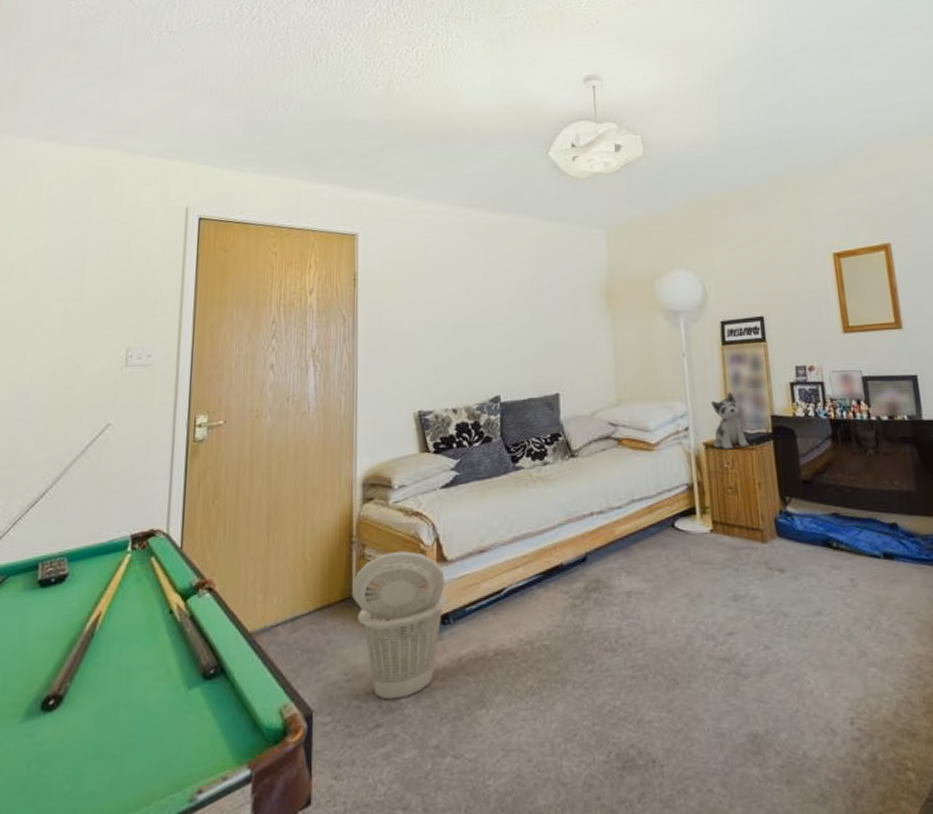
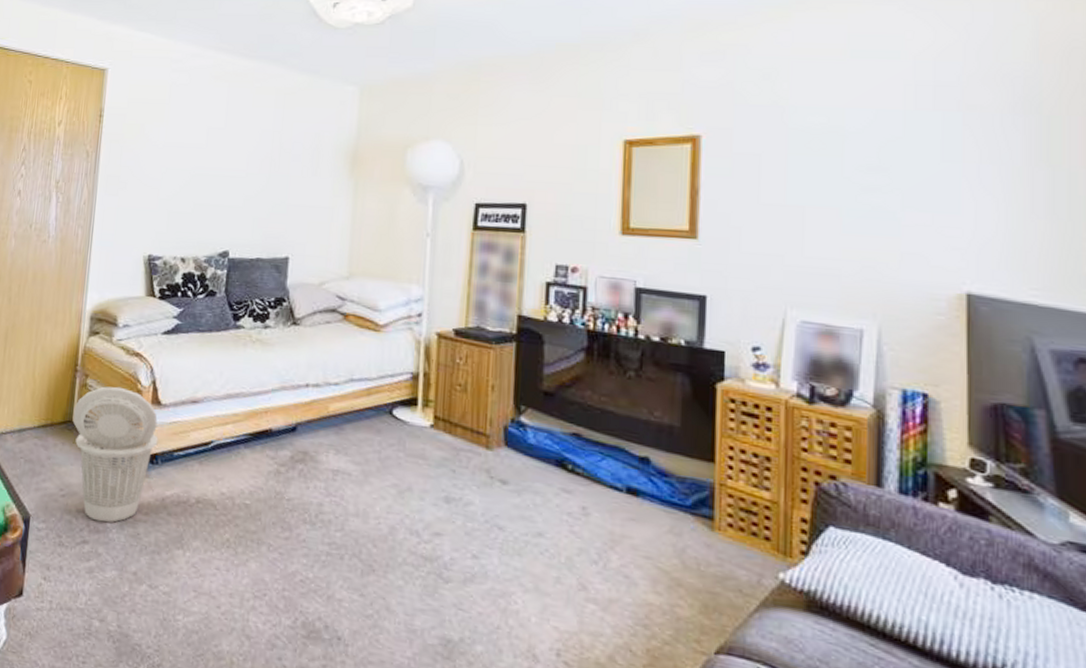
plush toy: present [711,392,750,450] -> none [447,283,489,345]

